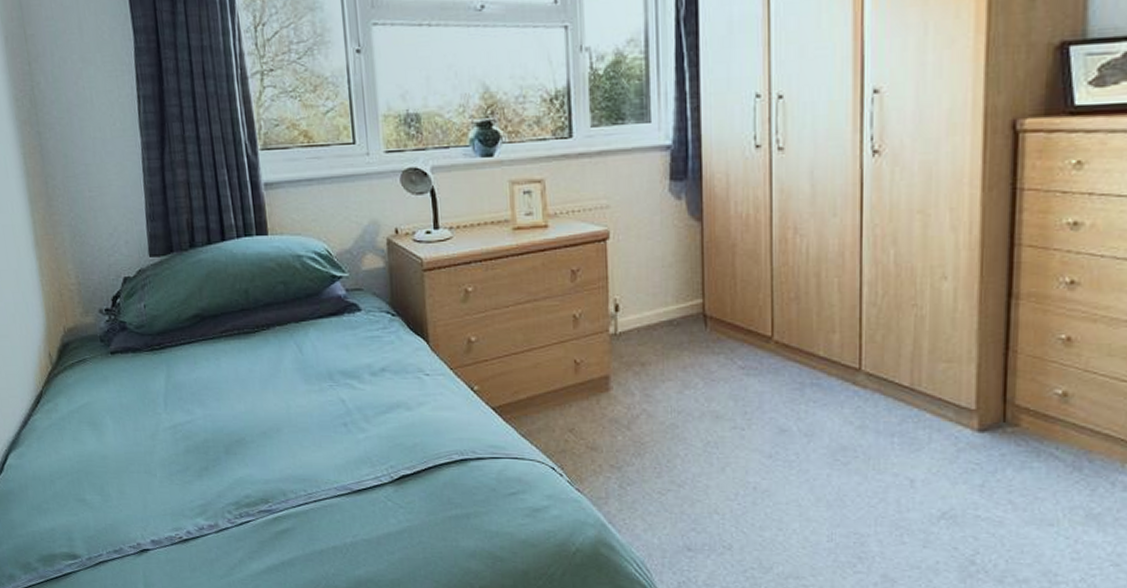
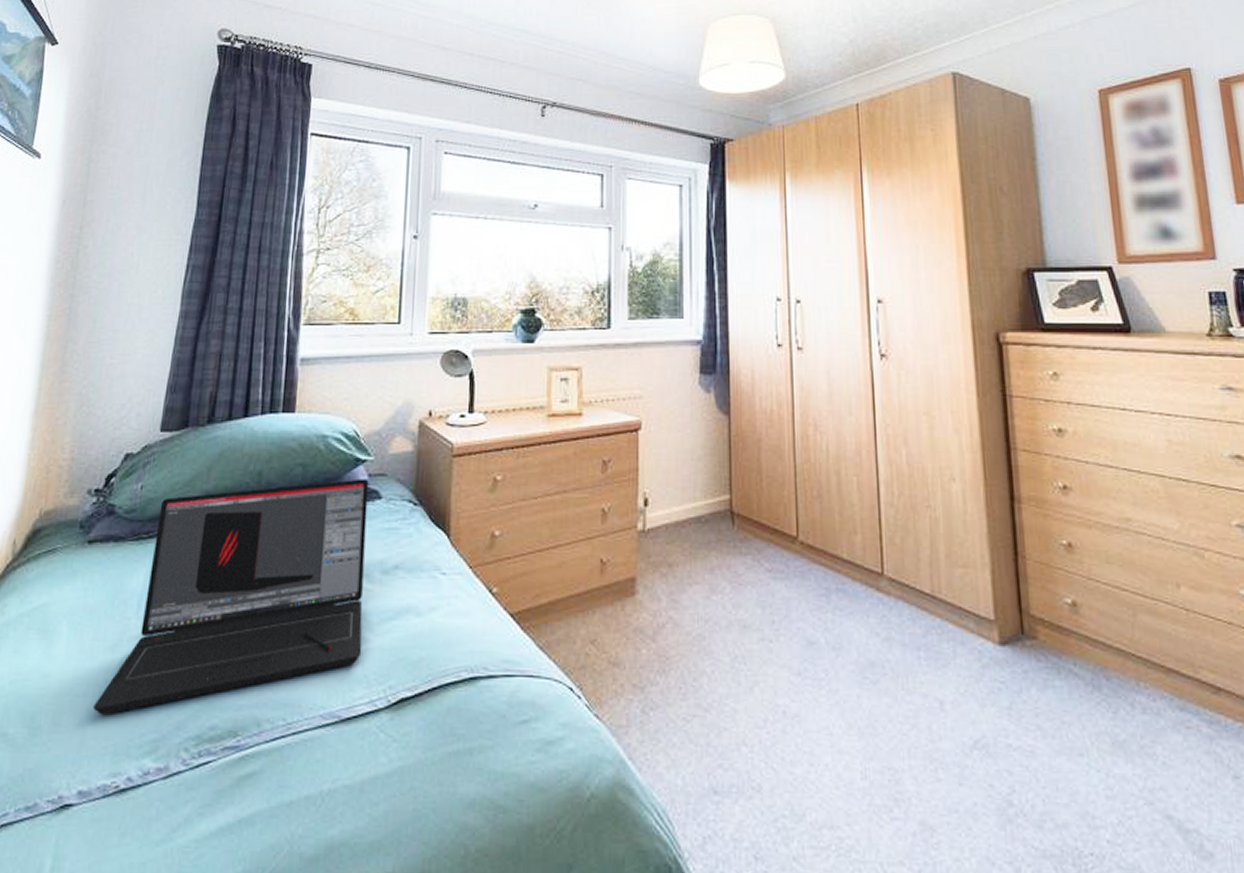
laptop: none [147,293,363,487] -> present [93,479,369,716]

